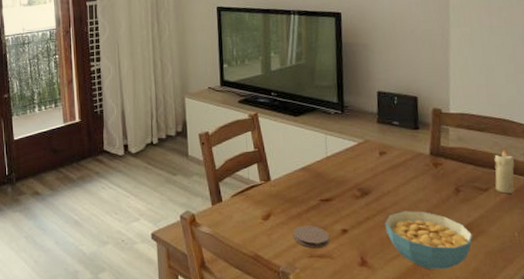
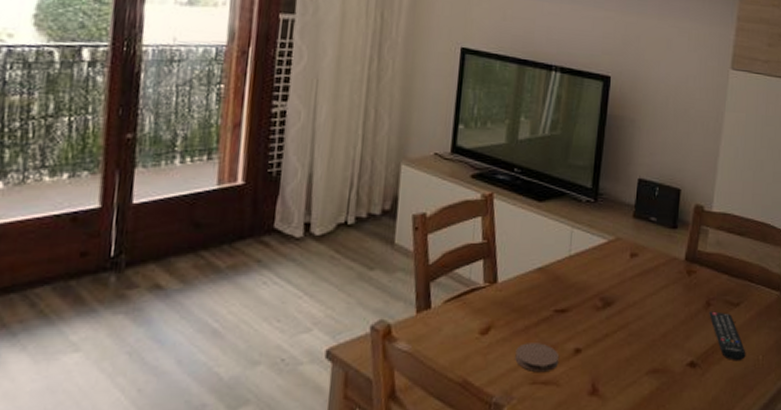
cereal bowl: present [385,211,473,269] -> none [624,327,717,399]
remote control: none [459,196,501,237] -> present [709,311,746,360]
candle: present [494,148,514,194] -> none [747,256,769,310]

